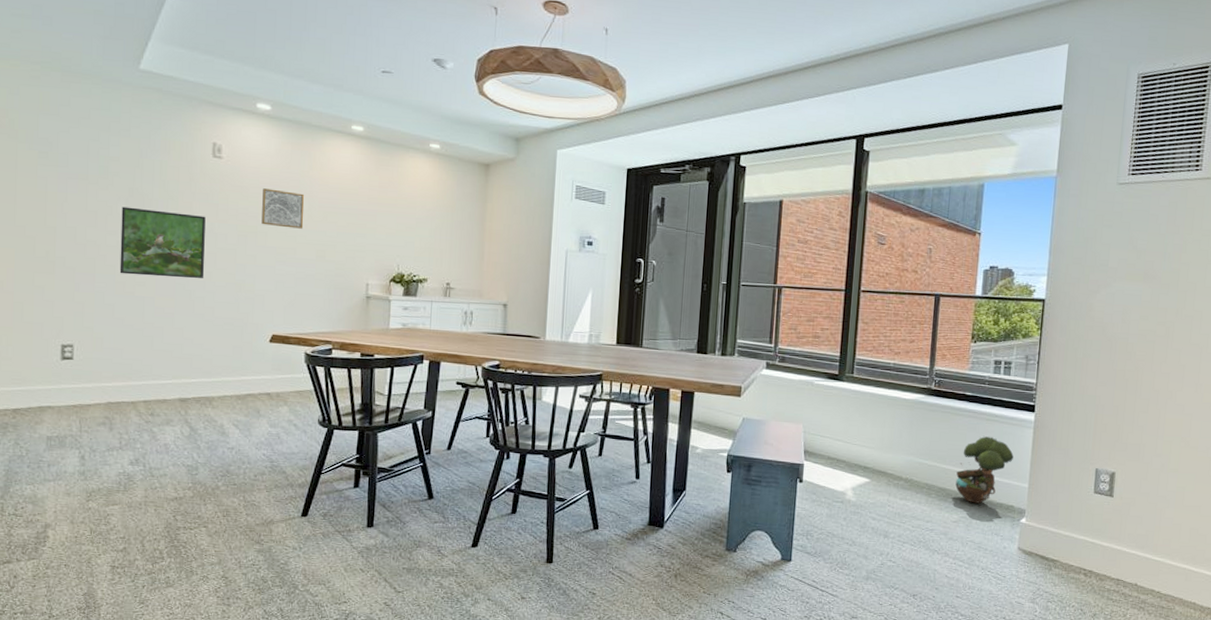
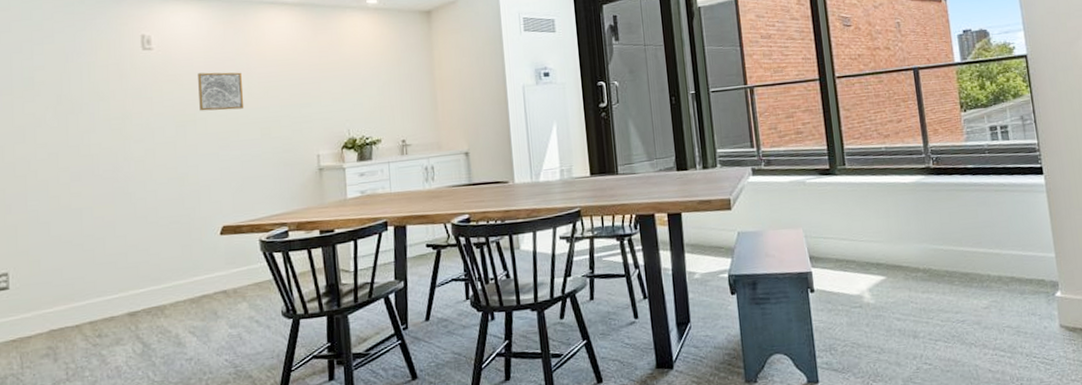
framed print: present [119,206,206,279] -> none [50,112,144,188]
decorative tree: present [955,435,1014,504] -> none [976,208,1033,284]

